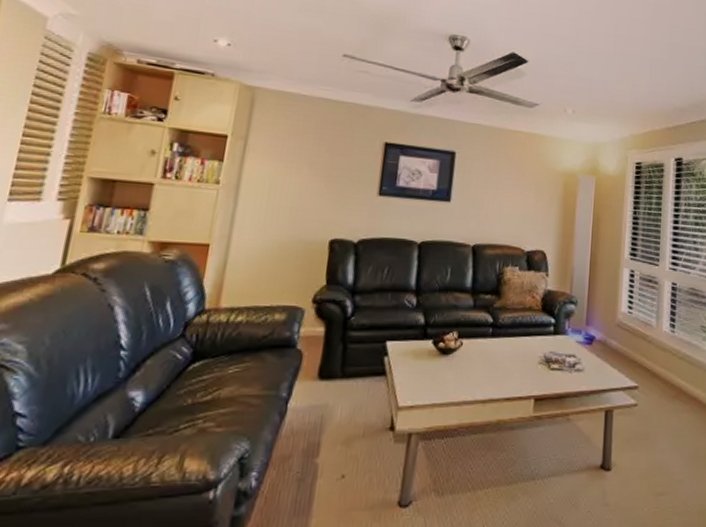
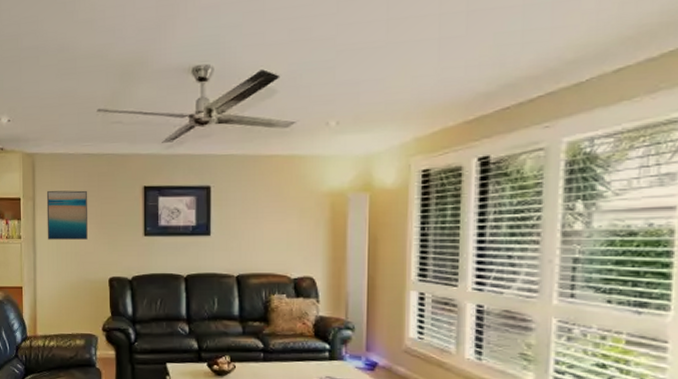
wall art: none [256,131,319,193] -> present [46,190,88,240]

